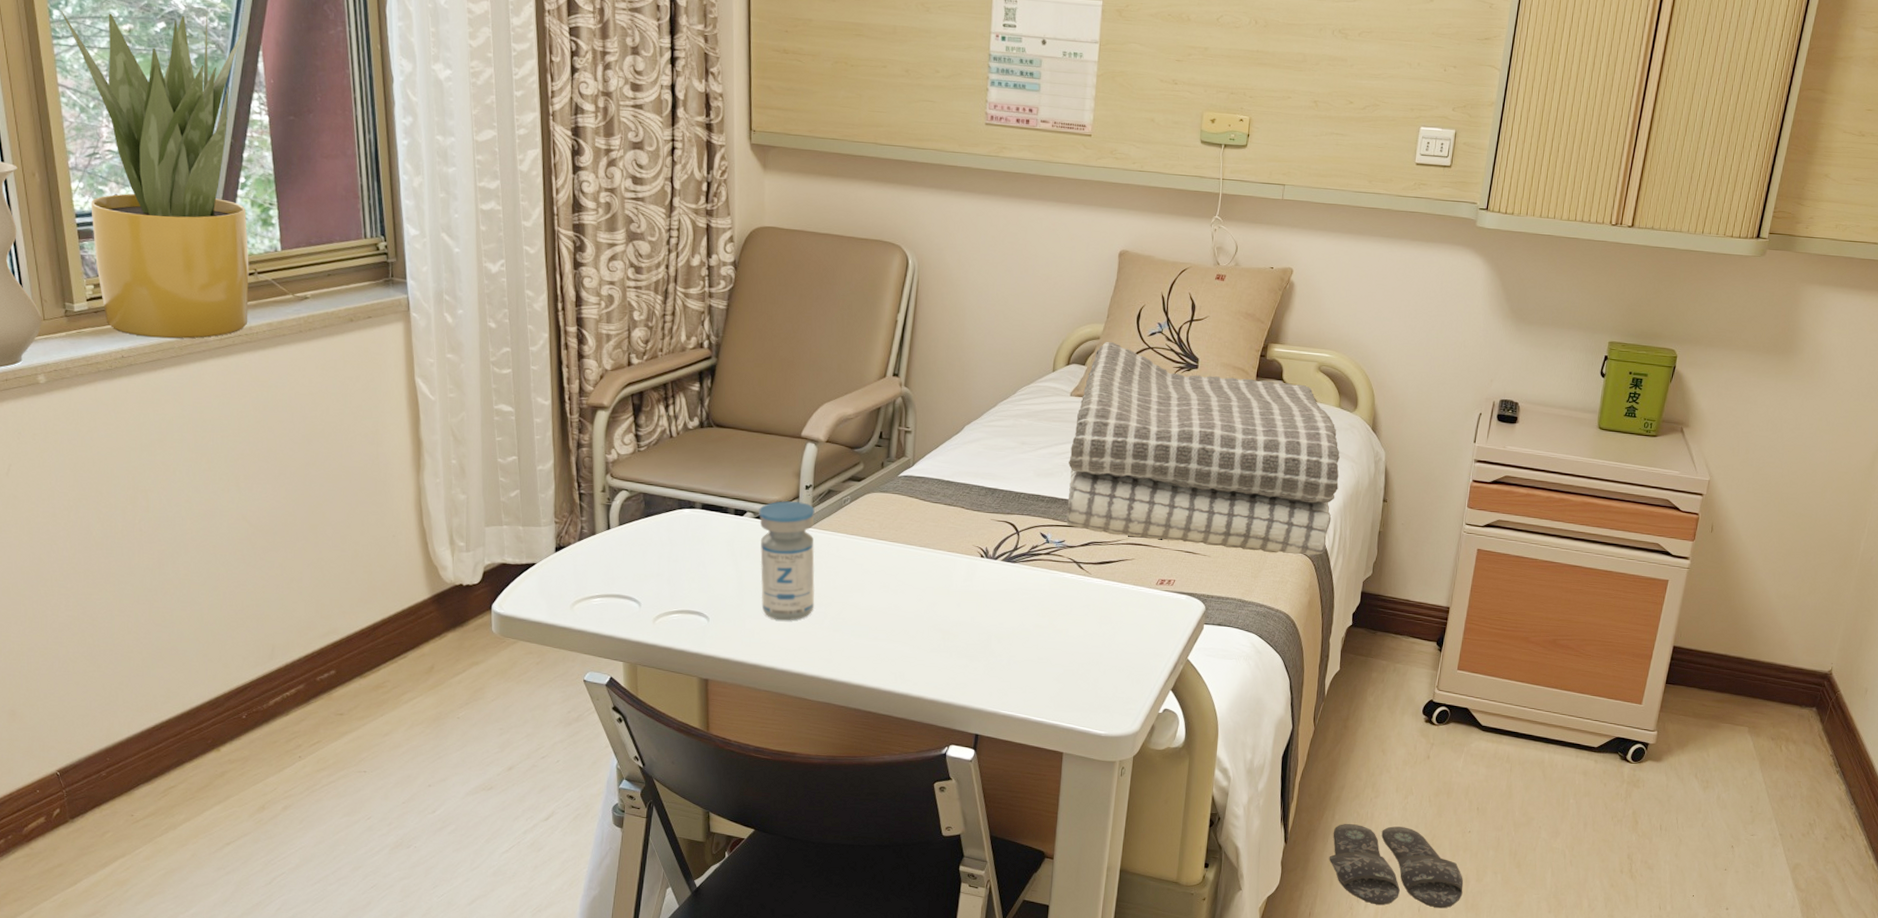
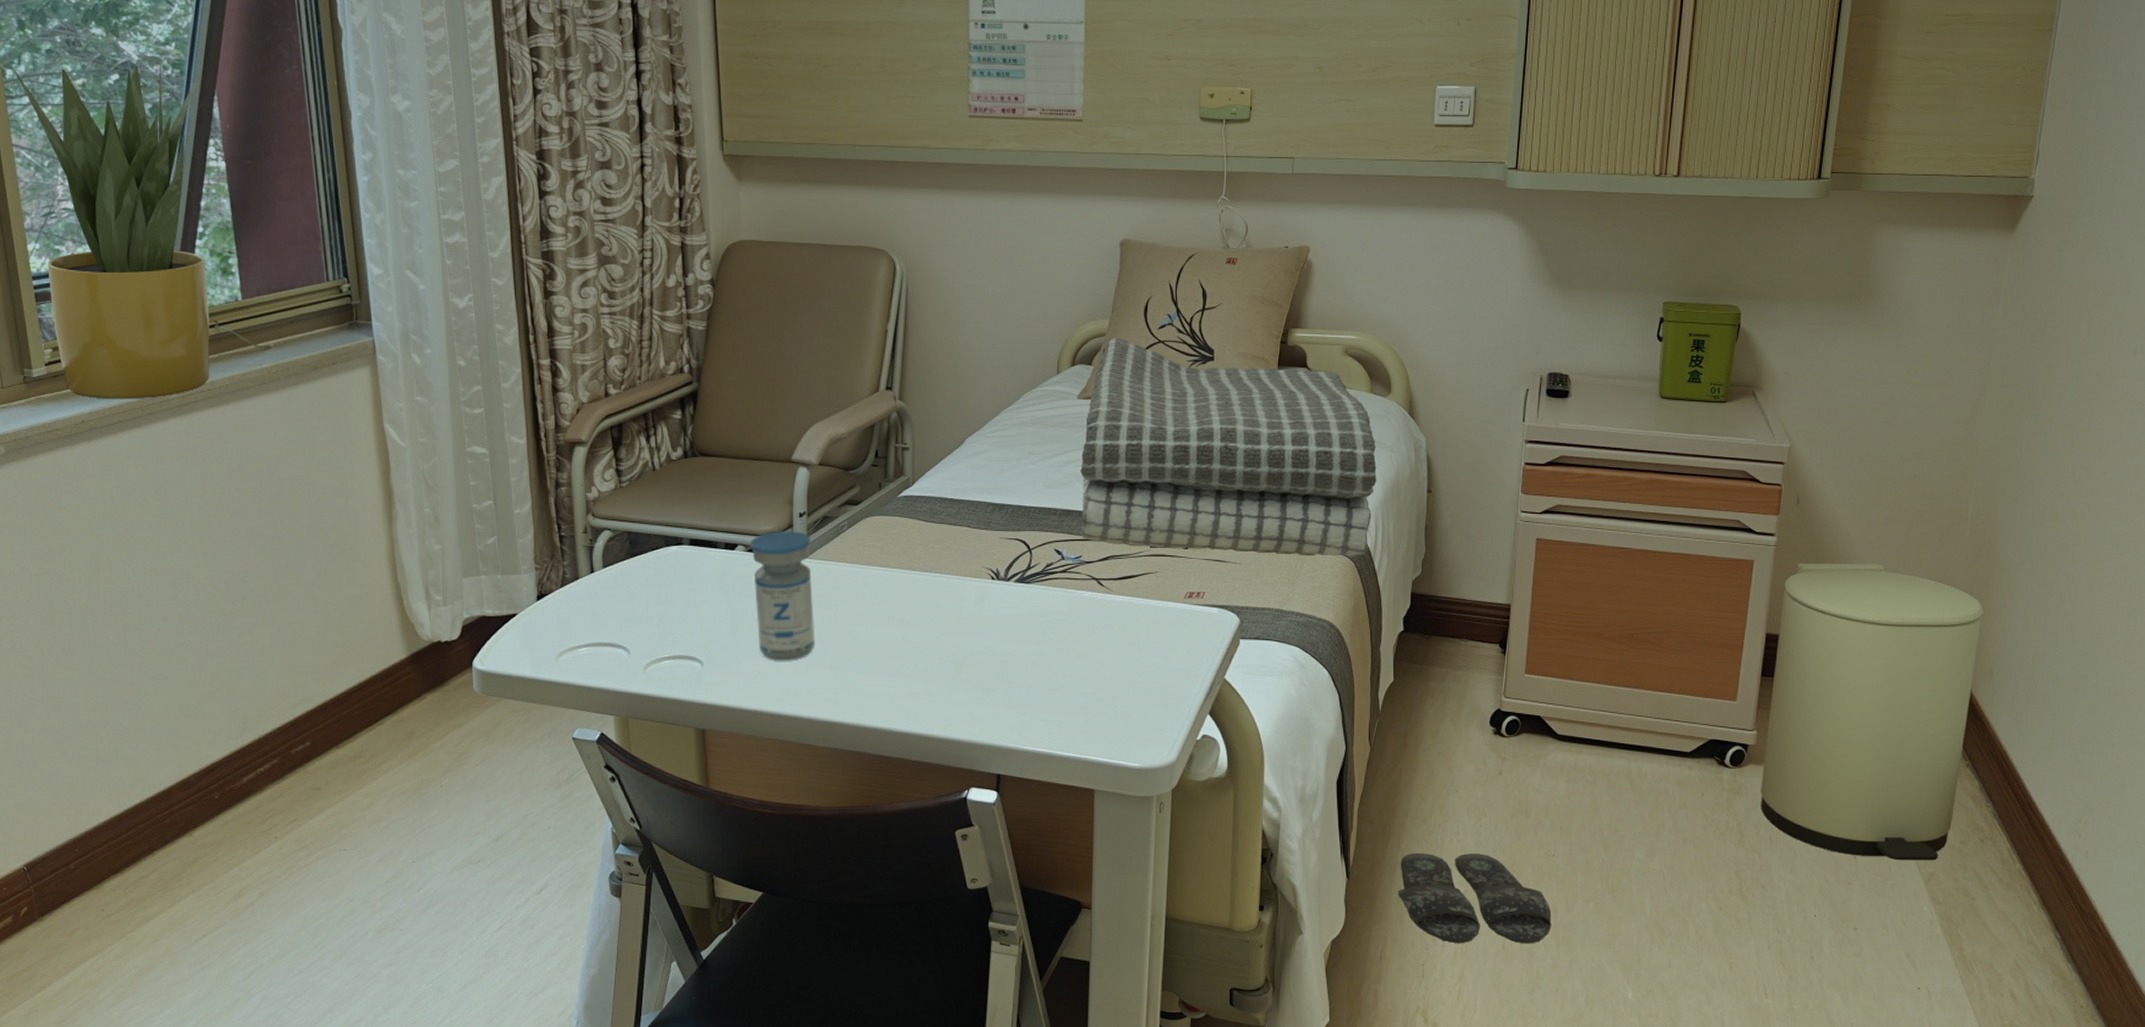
pedal bin: none [1654,585,1865,853] -> present [1761,563,1983,861]

